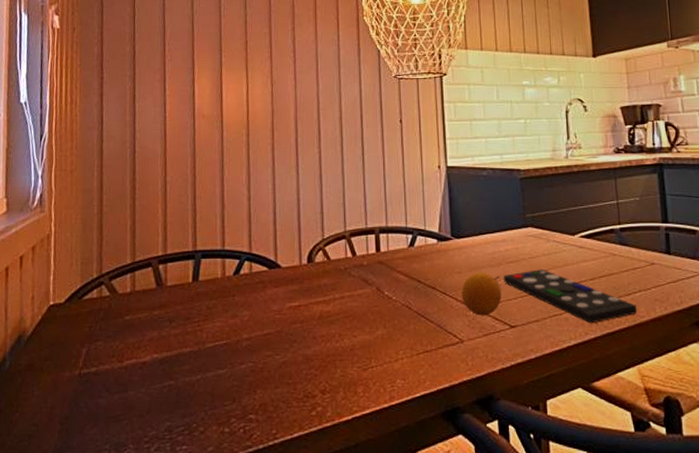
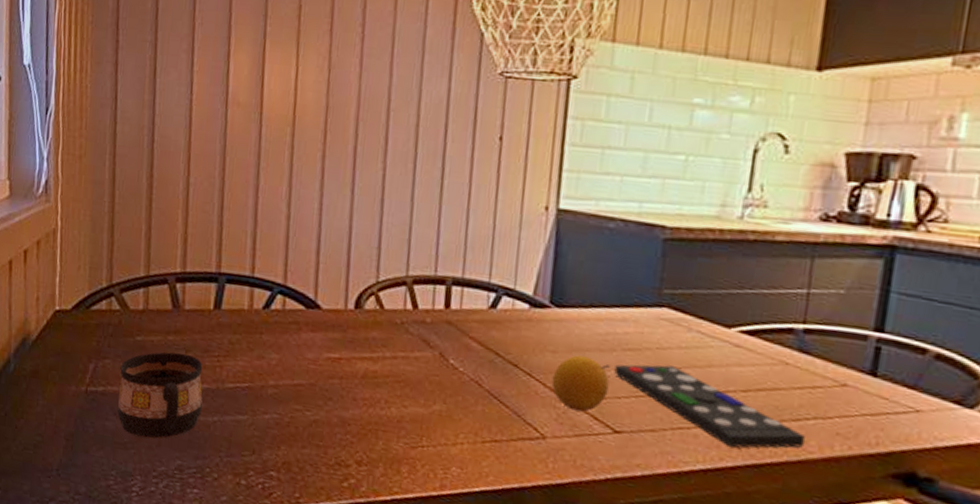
cup: none [110,324,187,407] -> present [117,352,203,439]

